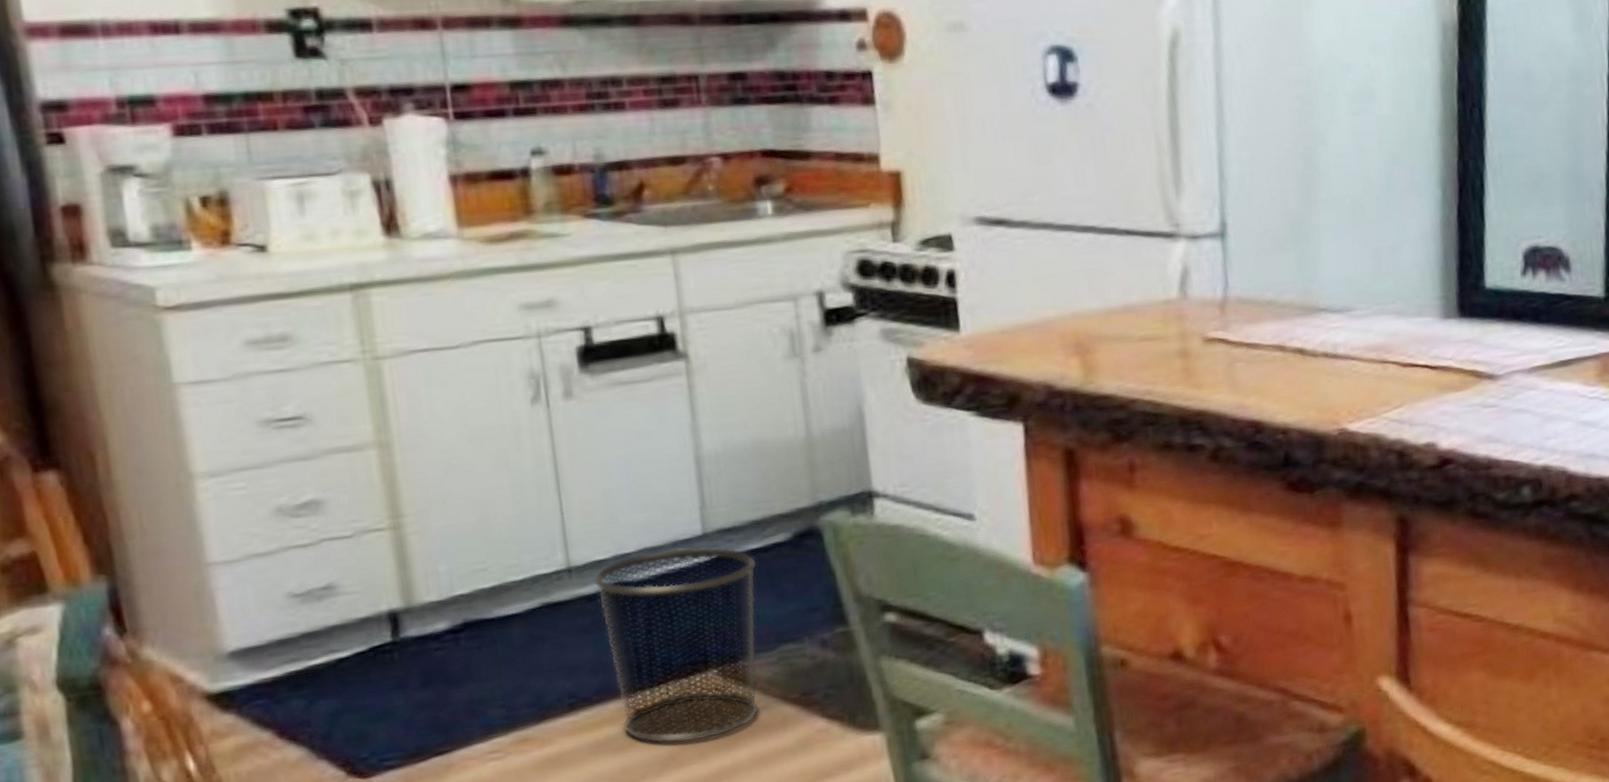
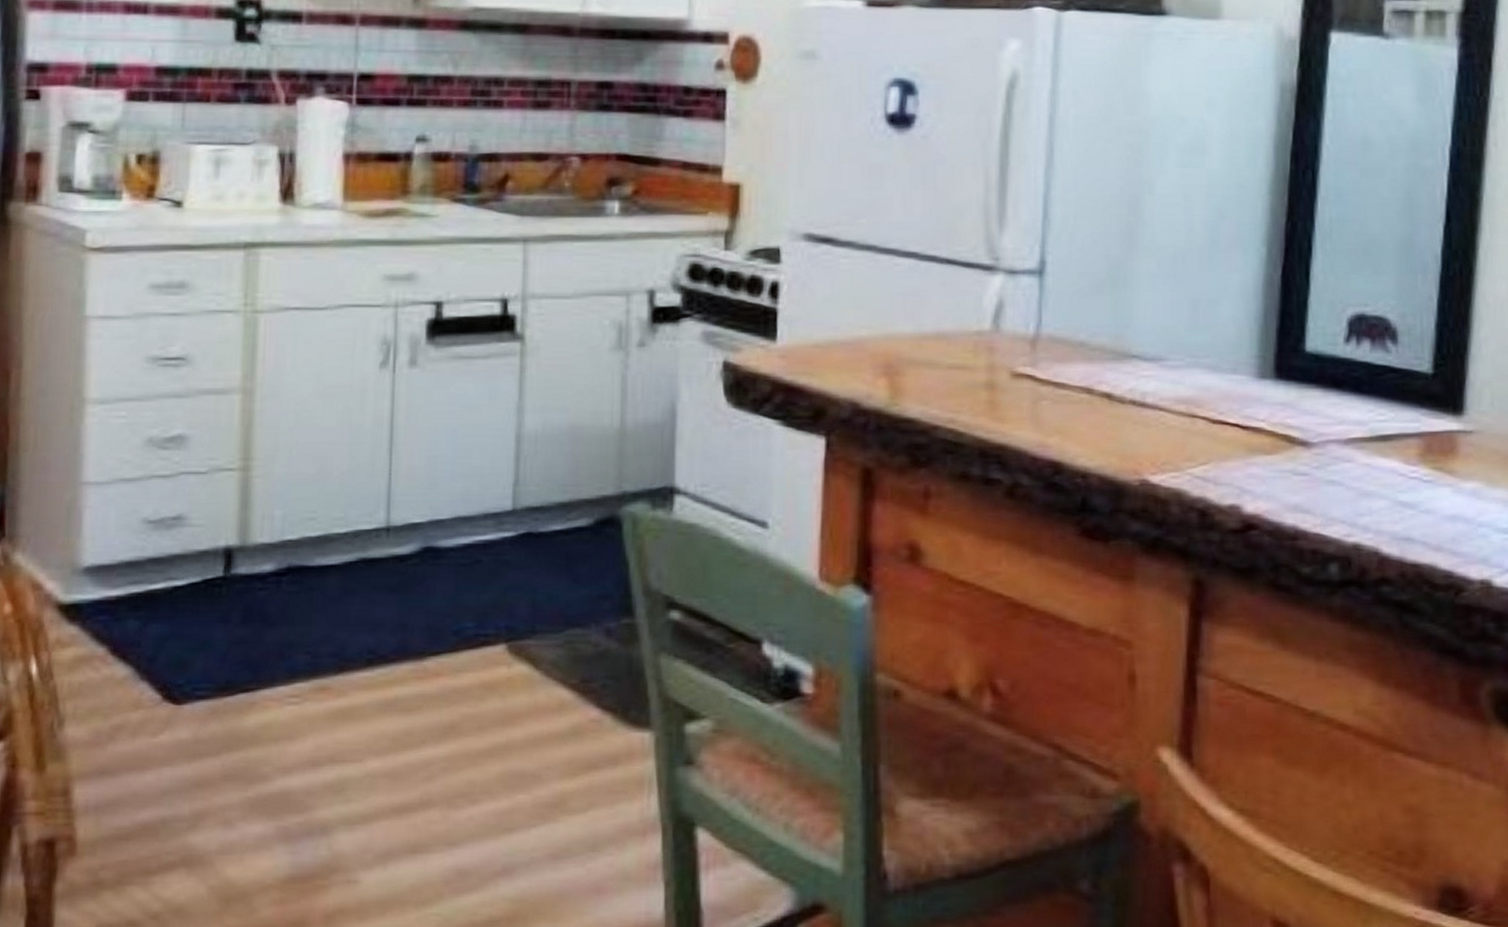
waste bin: present [594,546,759,744] -> none [408,520,556,713]

